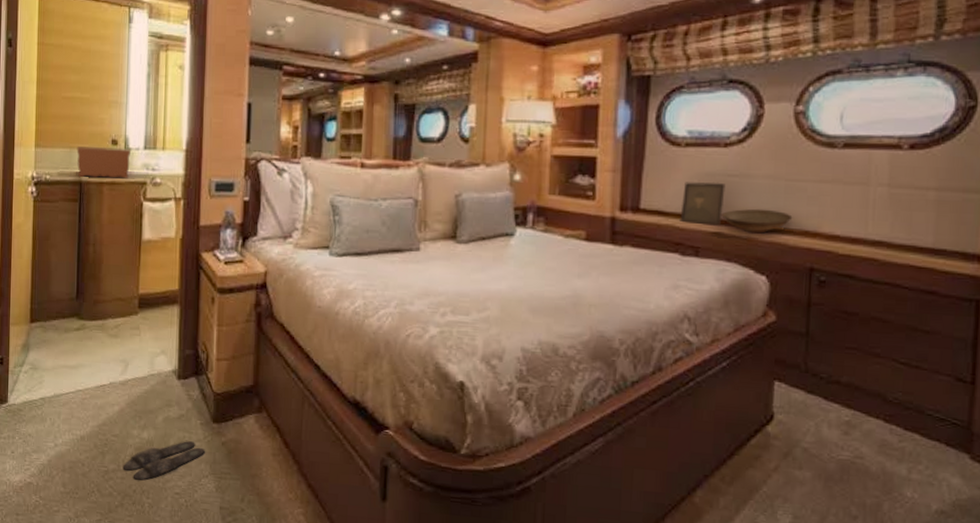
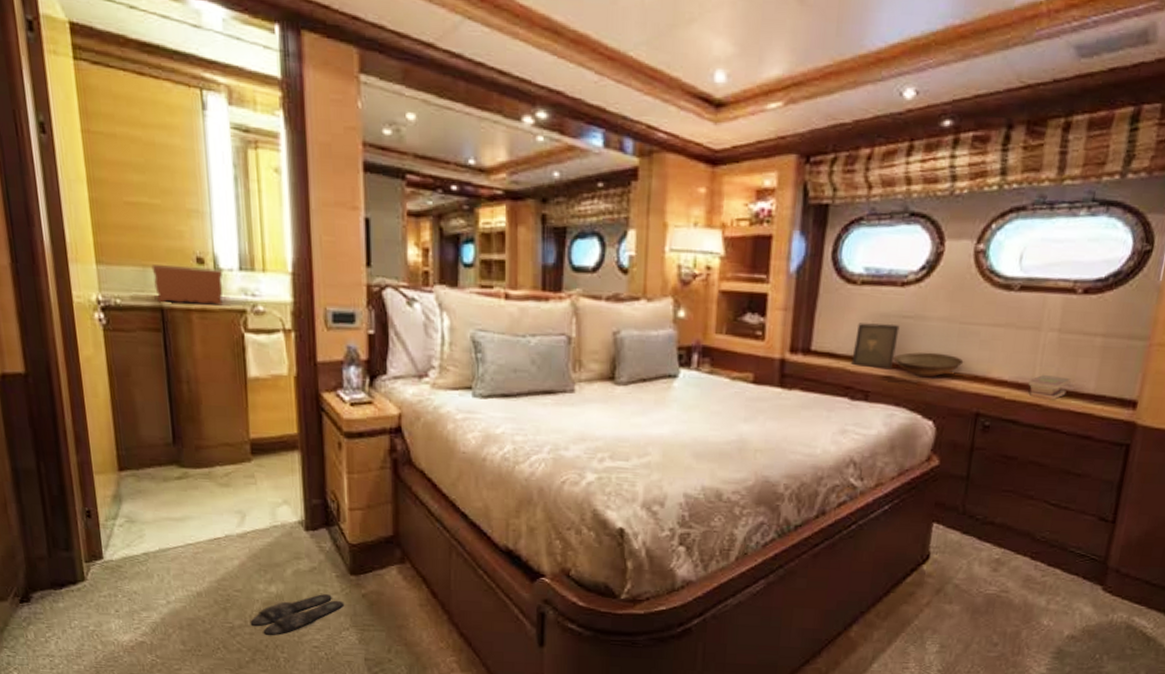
books: none [862,228,907,254] -> present [1028,374,1071,400]

